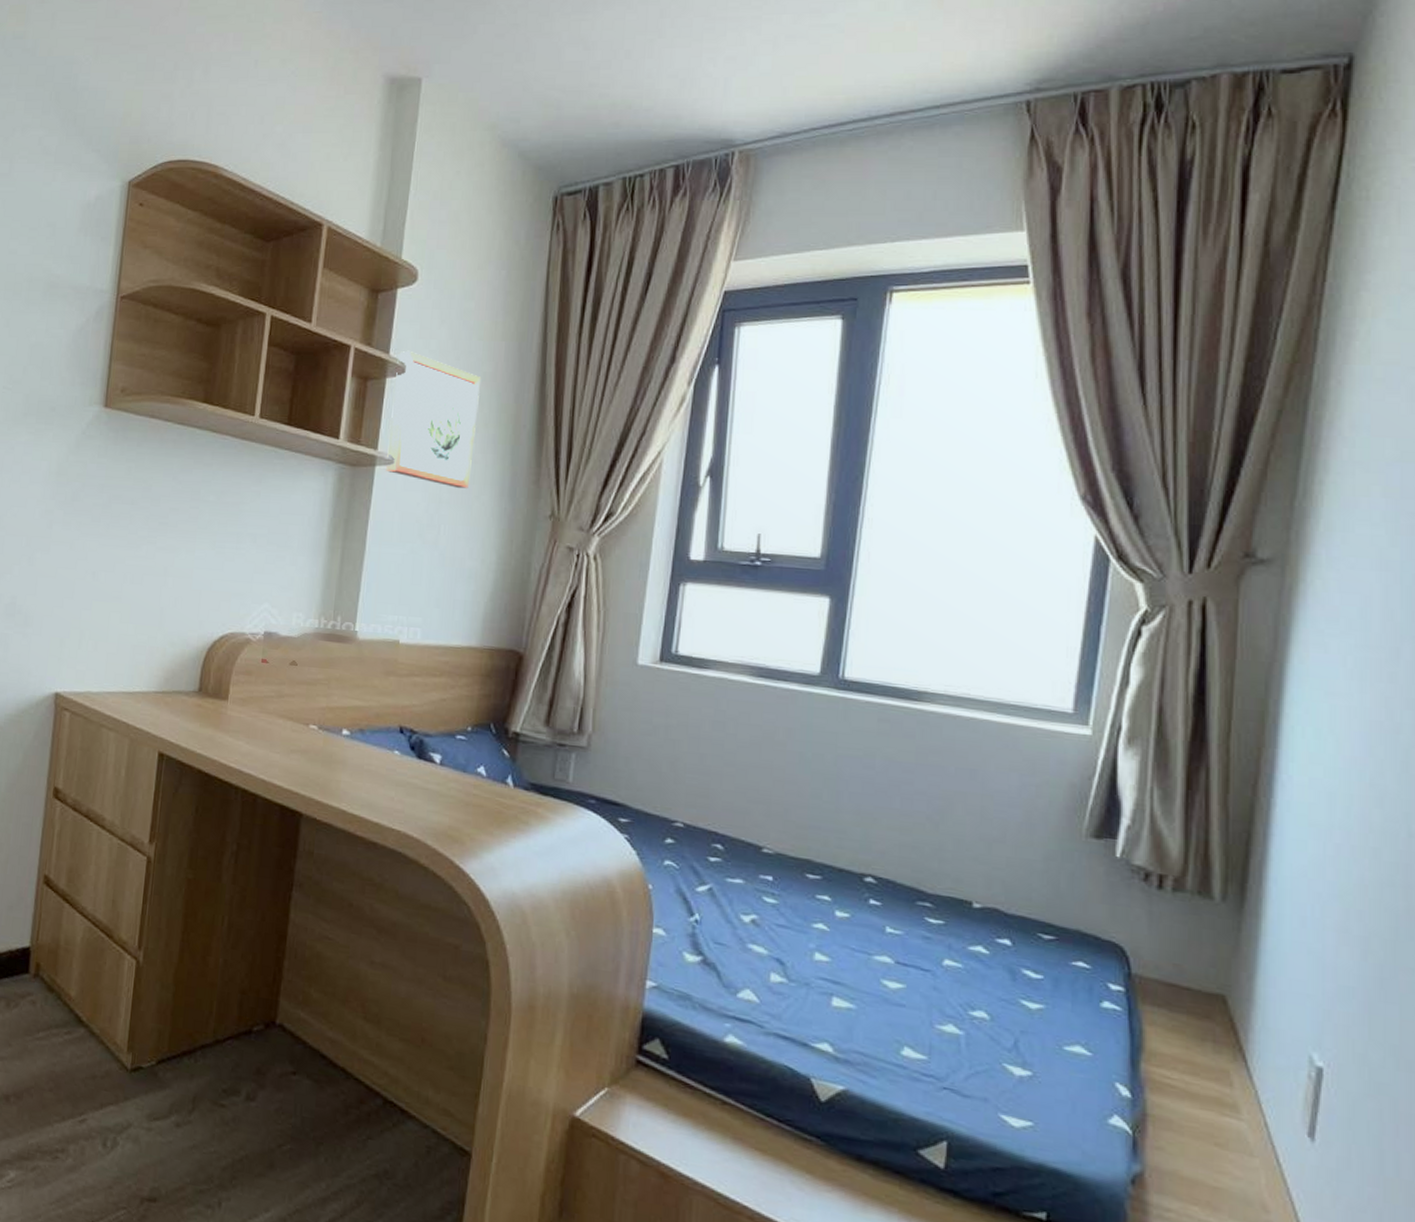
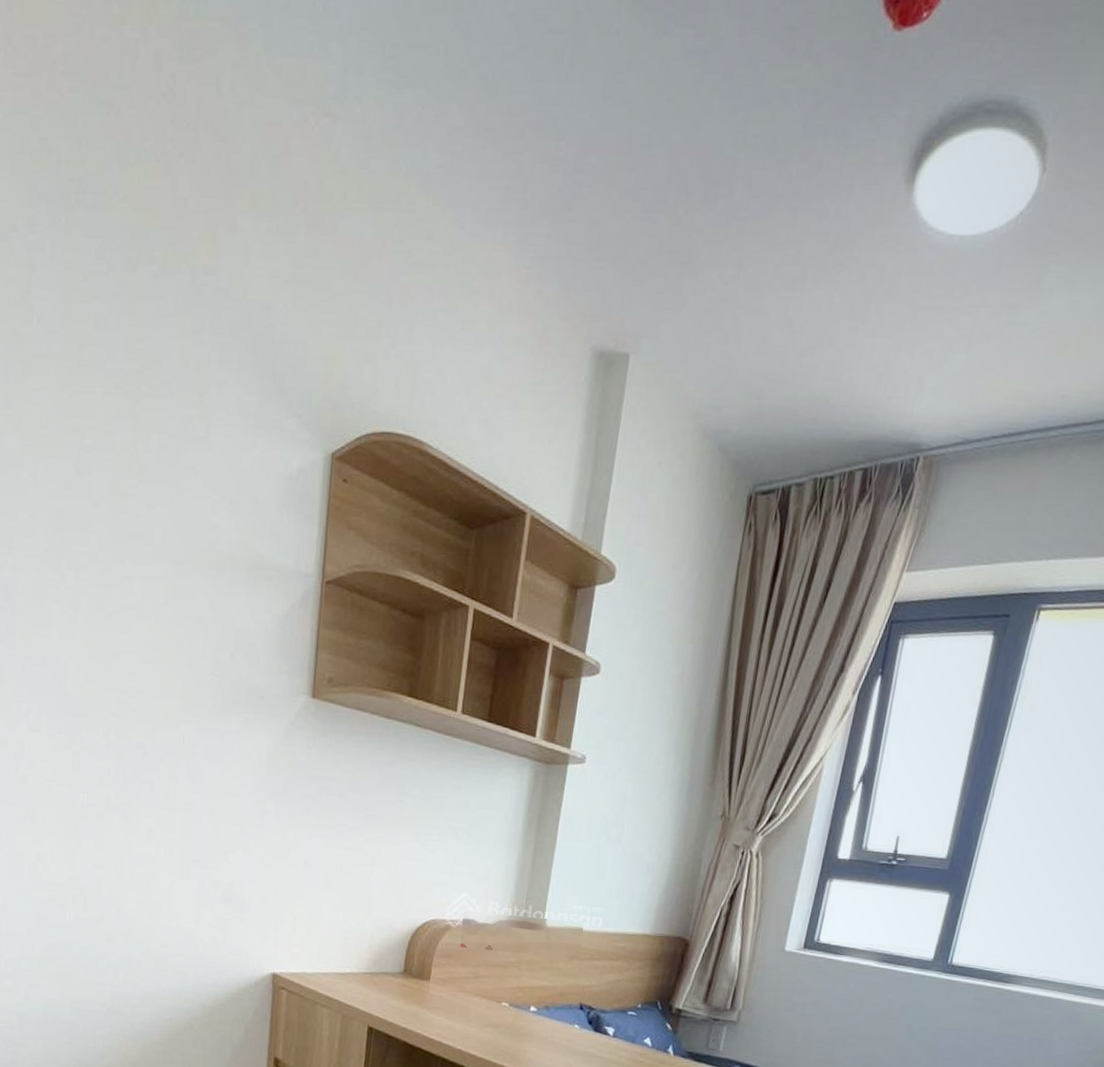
wall art: present [386,350,482,488] -> none [577,650,669,788]

